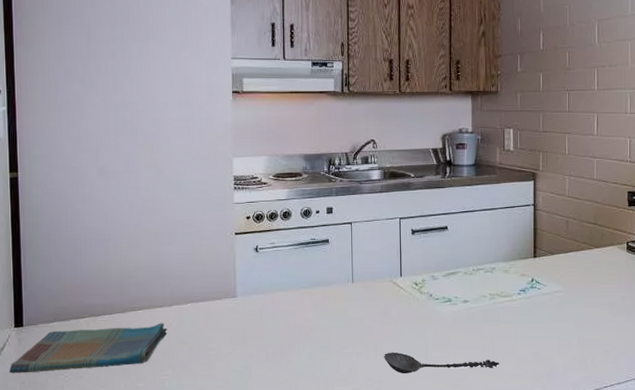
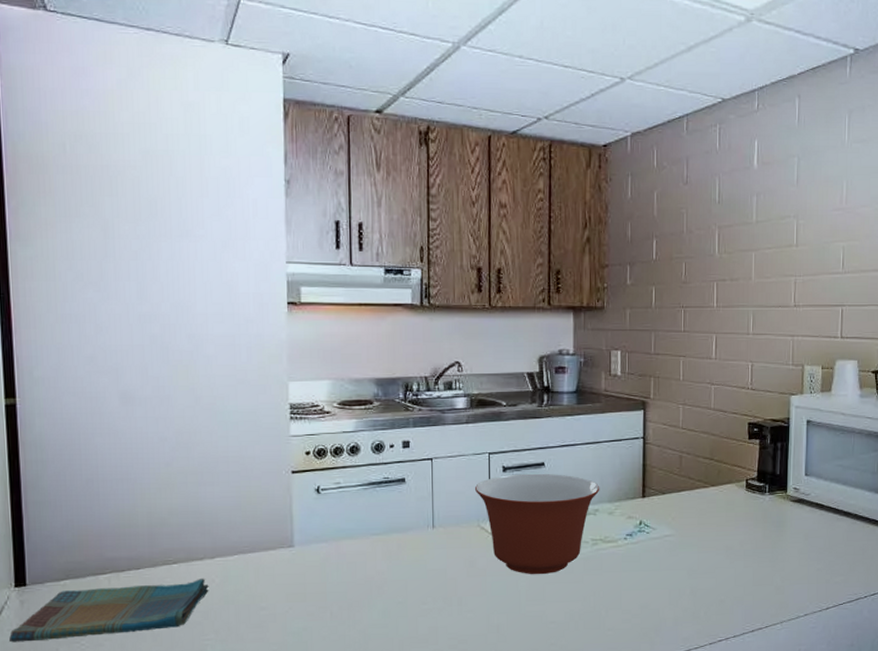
spoon: present [384,352,500,373] -> none [470,607,603,631]
mixing bowl: none [387,235,496,325] -> present [474,473,600,575]

